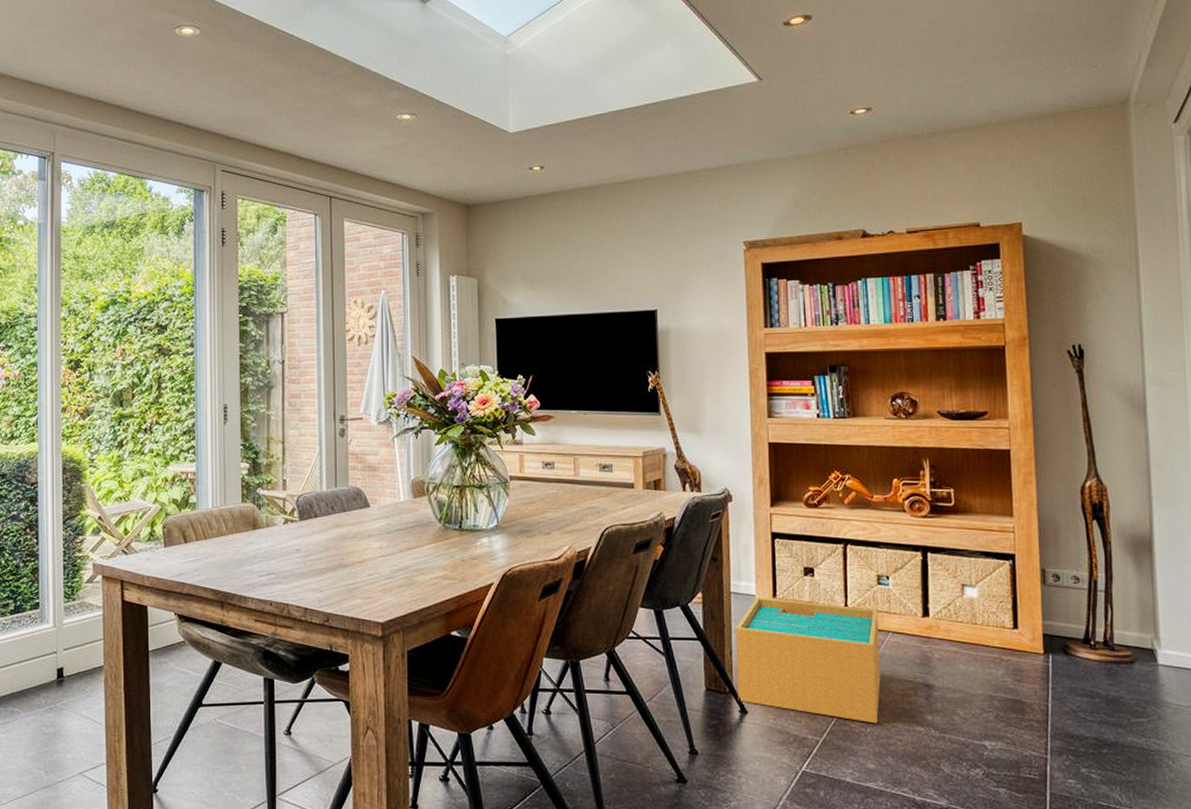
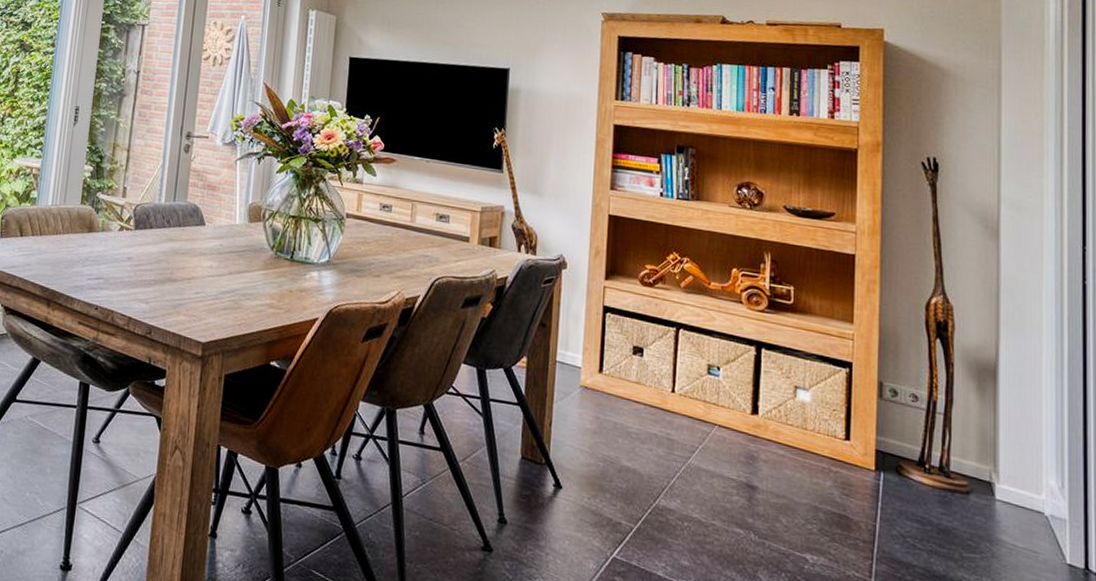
cardboard box: present [735,597,881,724] -> none [553,369,705,519]

